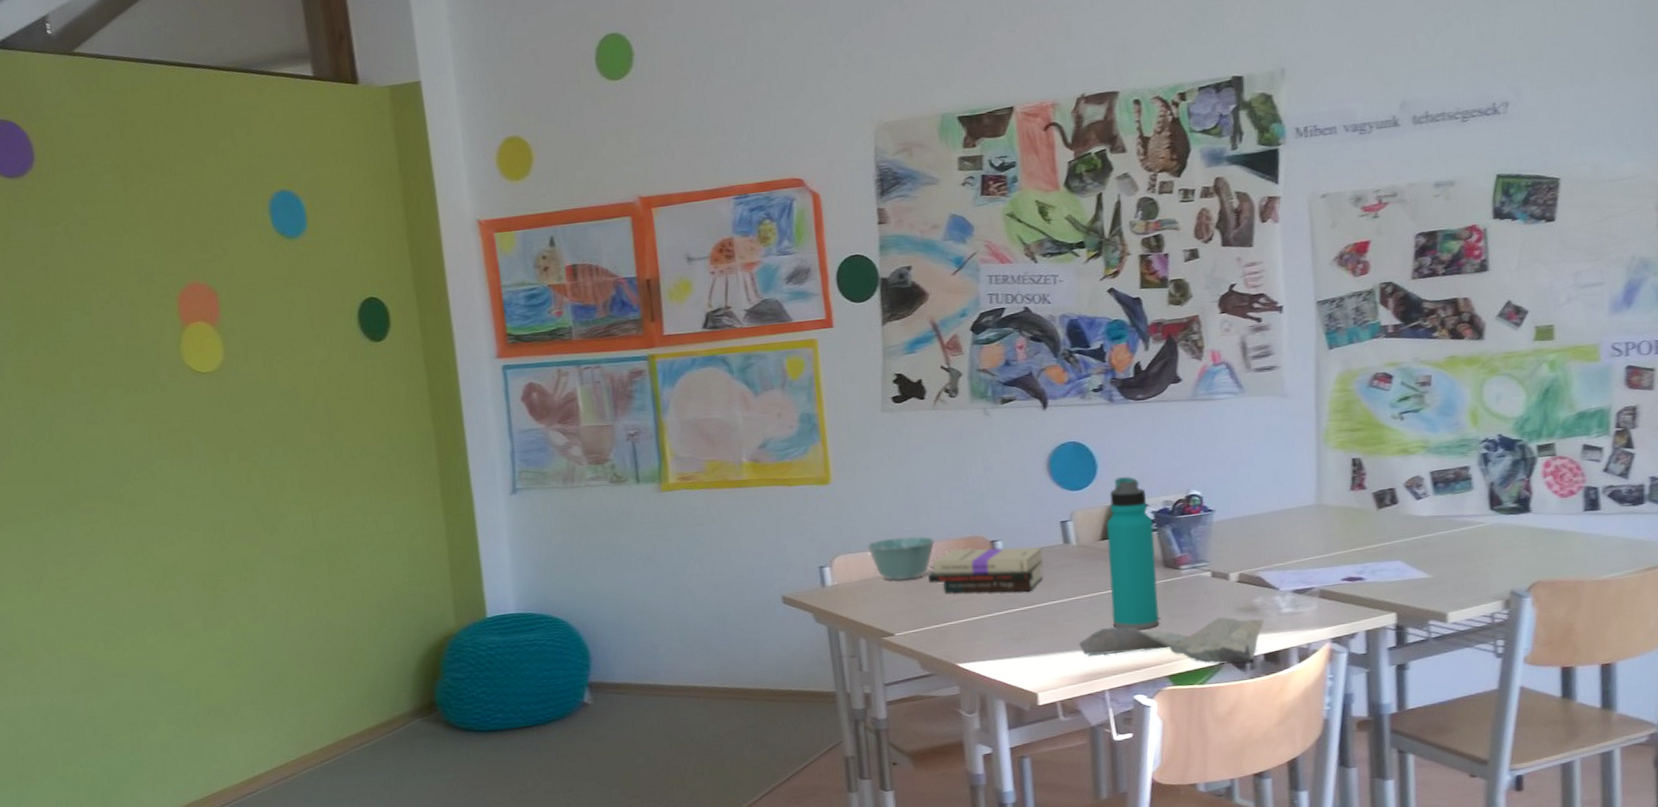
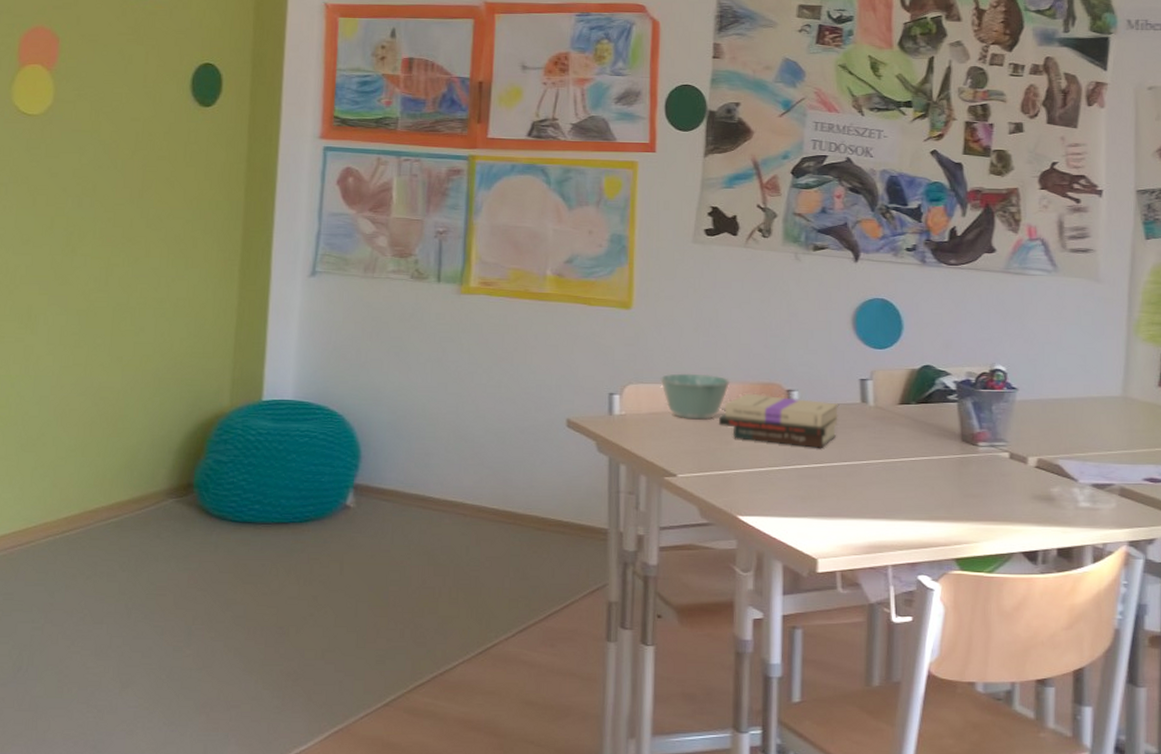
paper: present [1078,616,1265,665] -> none [865,497,1061,558]
water bottle: present [1106,477,1159,631] -> none [903,341,955,507]

